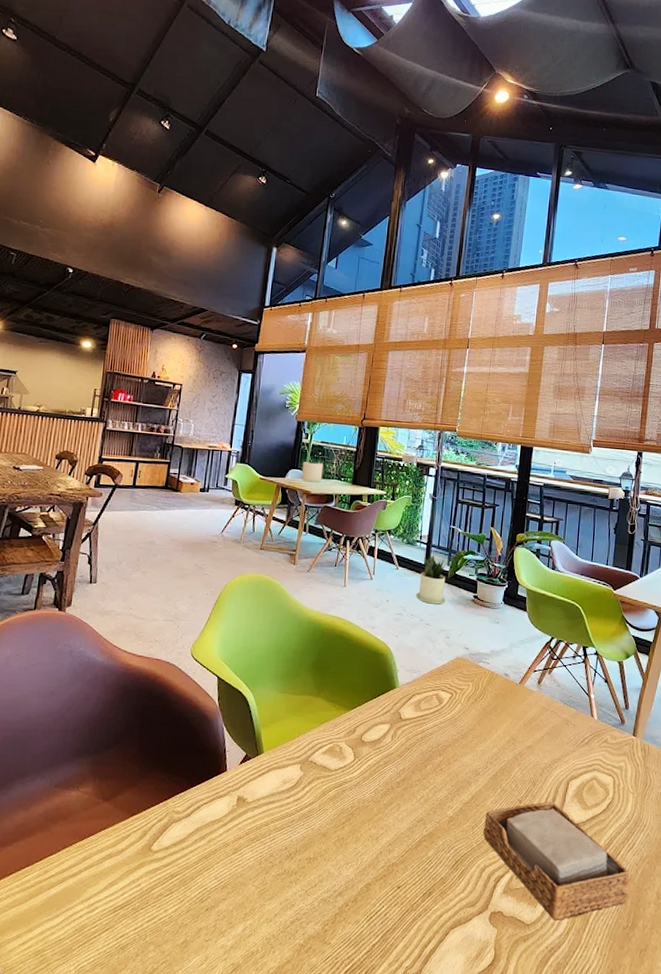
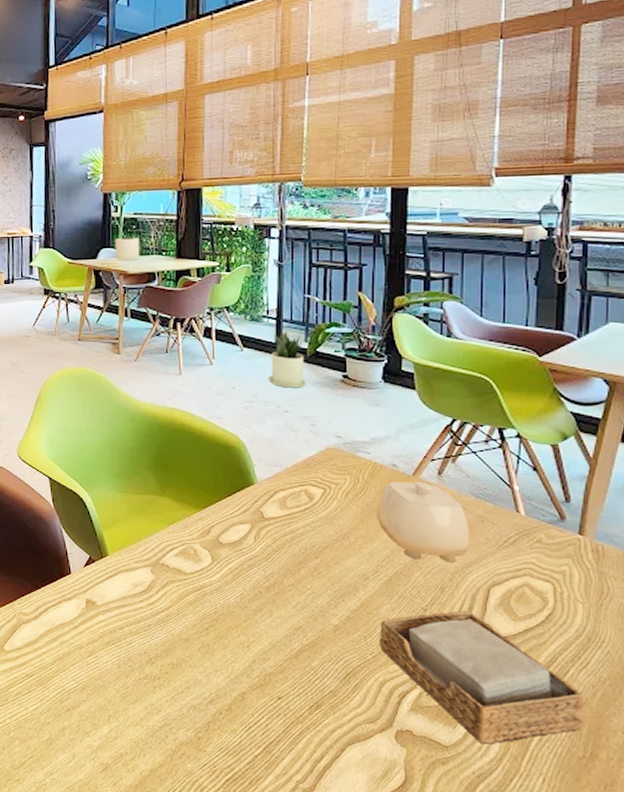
sugar bowl: none [490,689,558,759] -> present [377,481,470,563]

